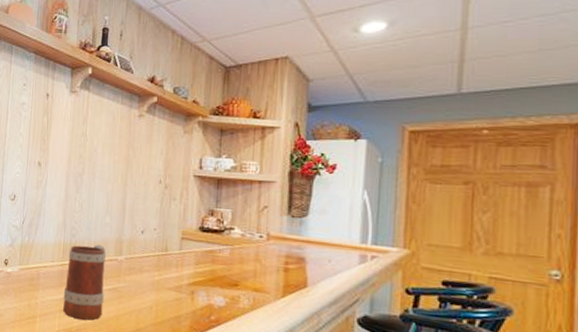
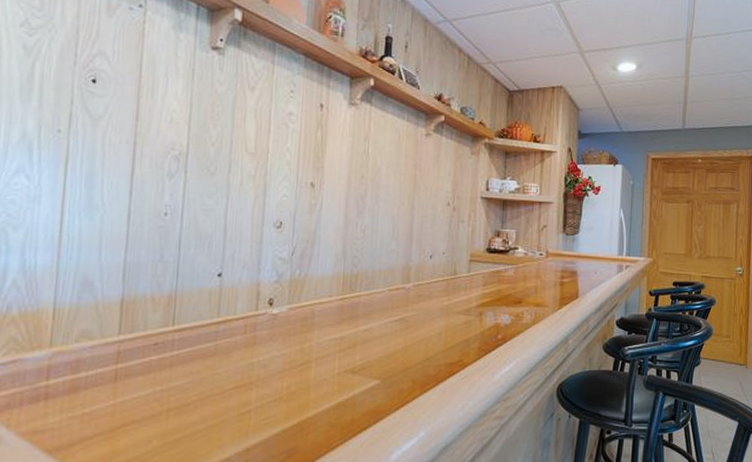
beer mug: present [63,244,106,320] -> none [343,273,392,357]

